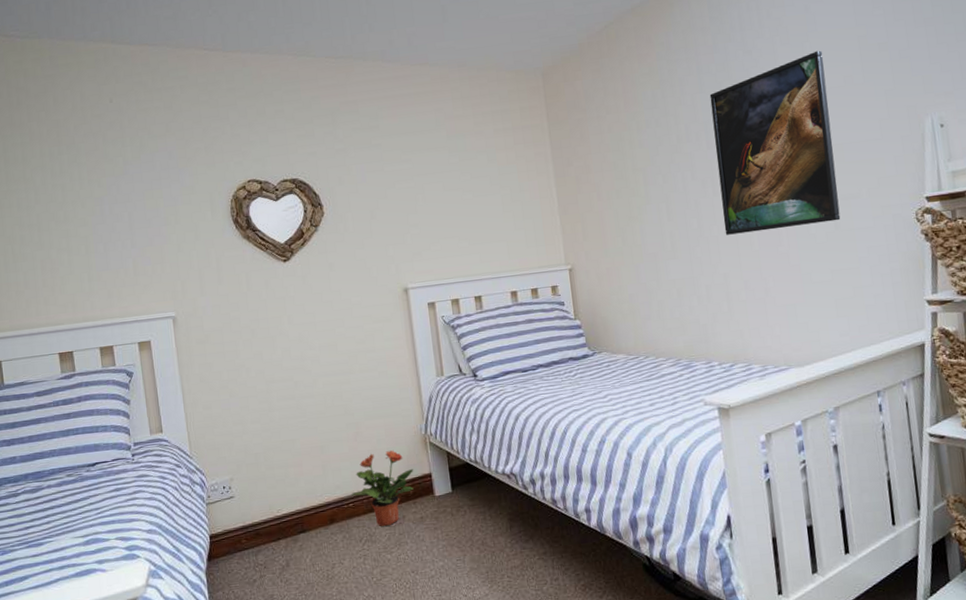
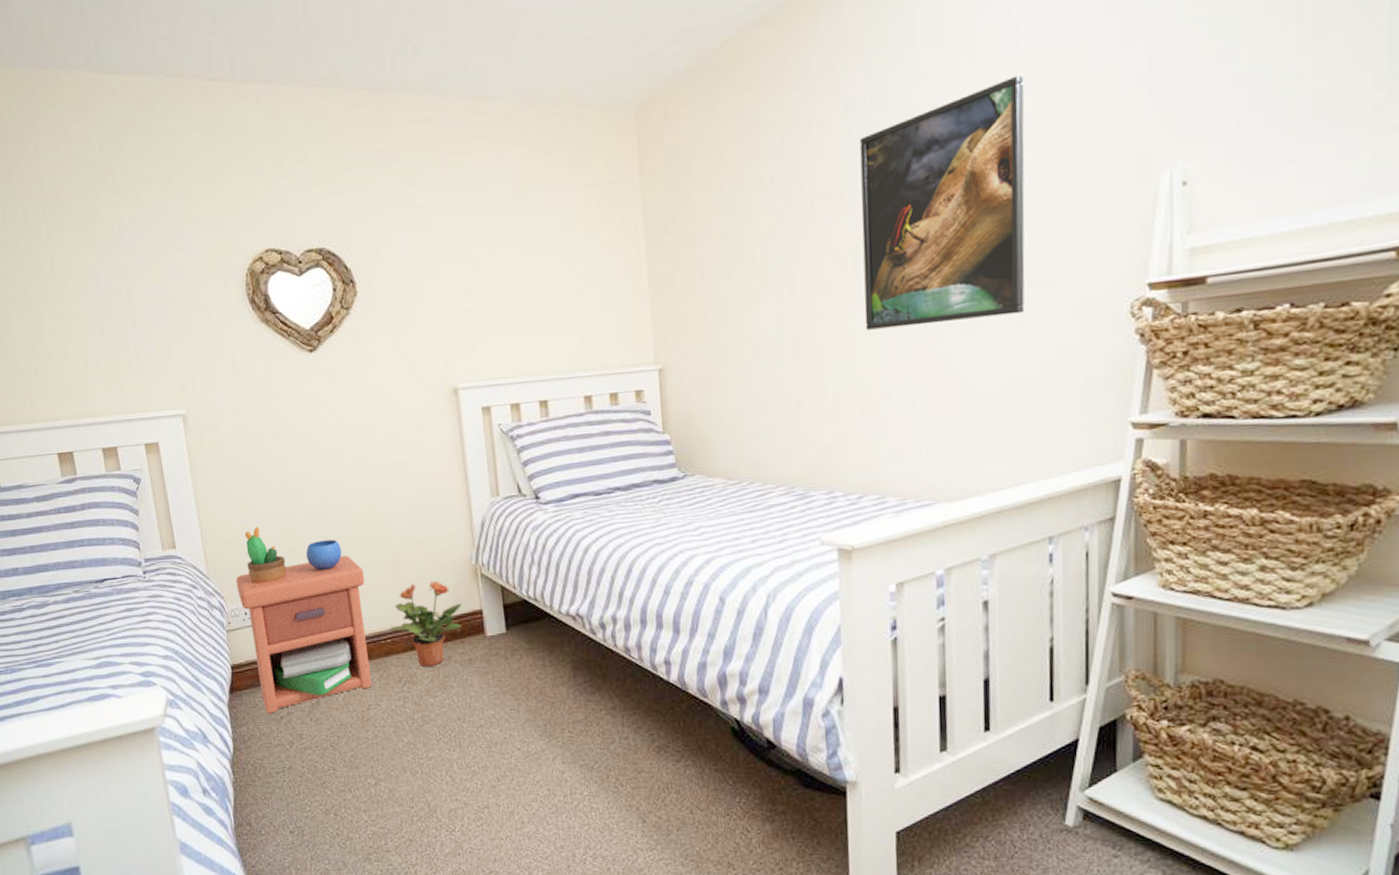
nightstand: none [216,409,336,578] -> present [235,526,372,714]

